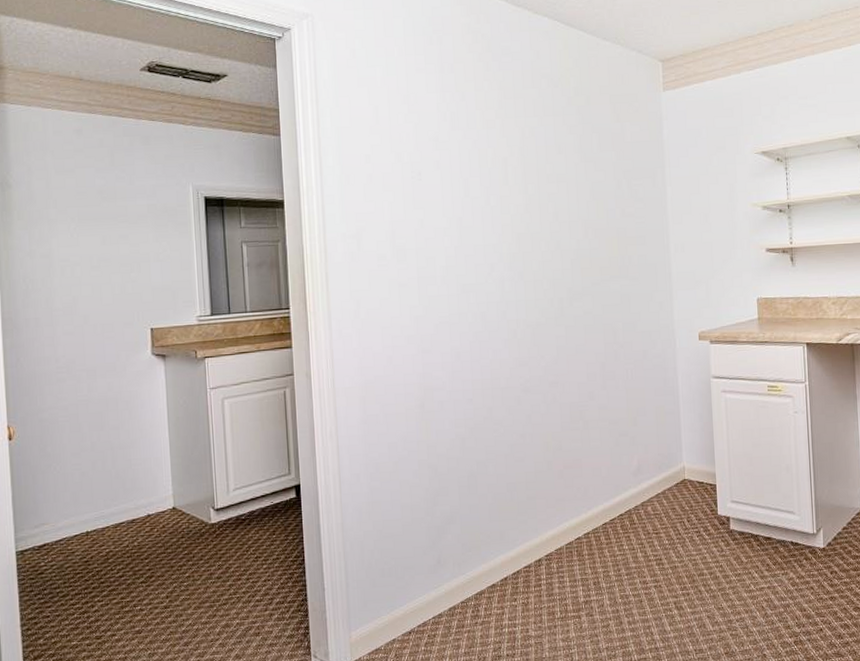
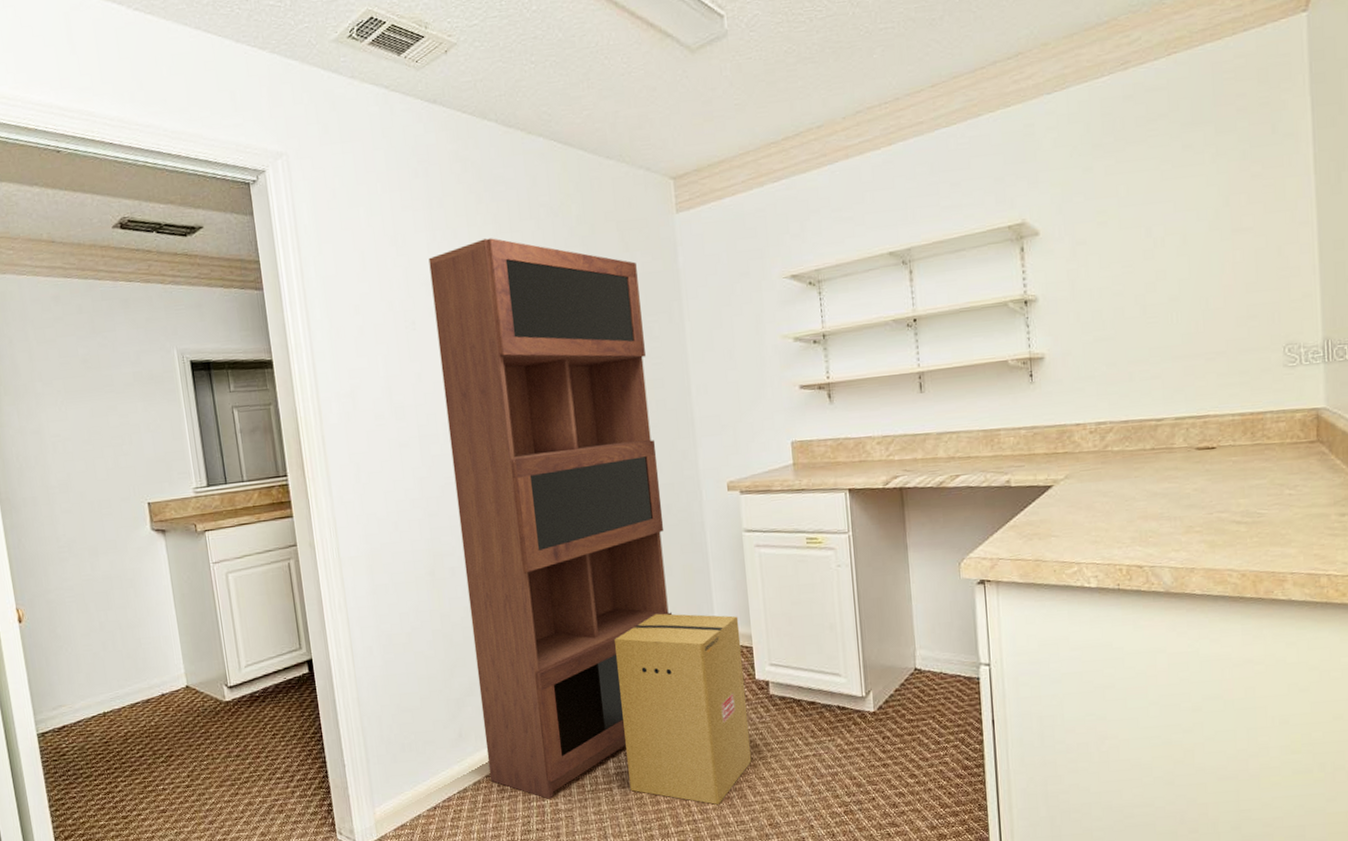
bookcase: none [437,102,645,626] -> present [428,238,673,799]
cardboard box: none [590,450,712,634] -> present [615,613,752,805]

